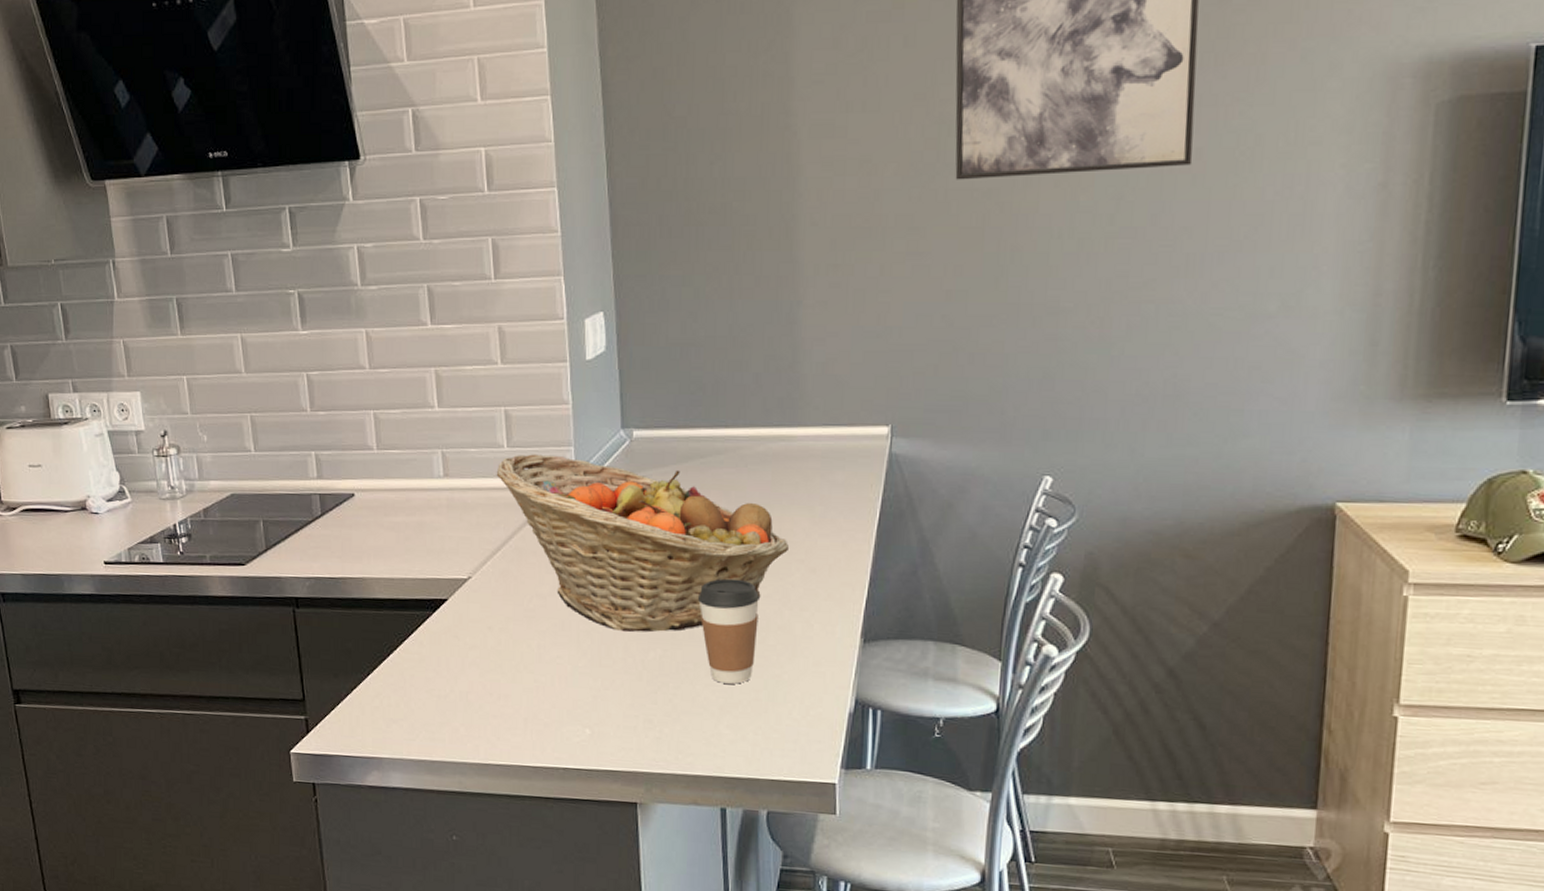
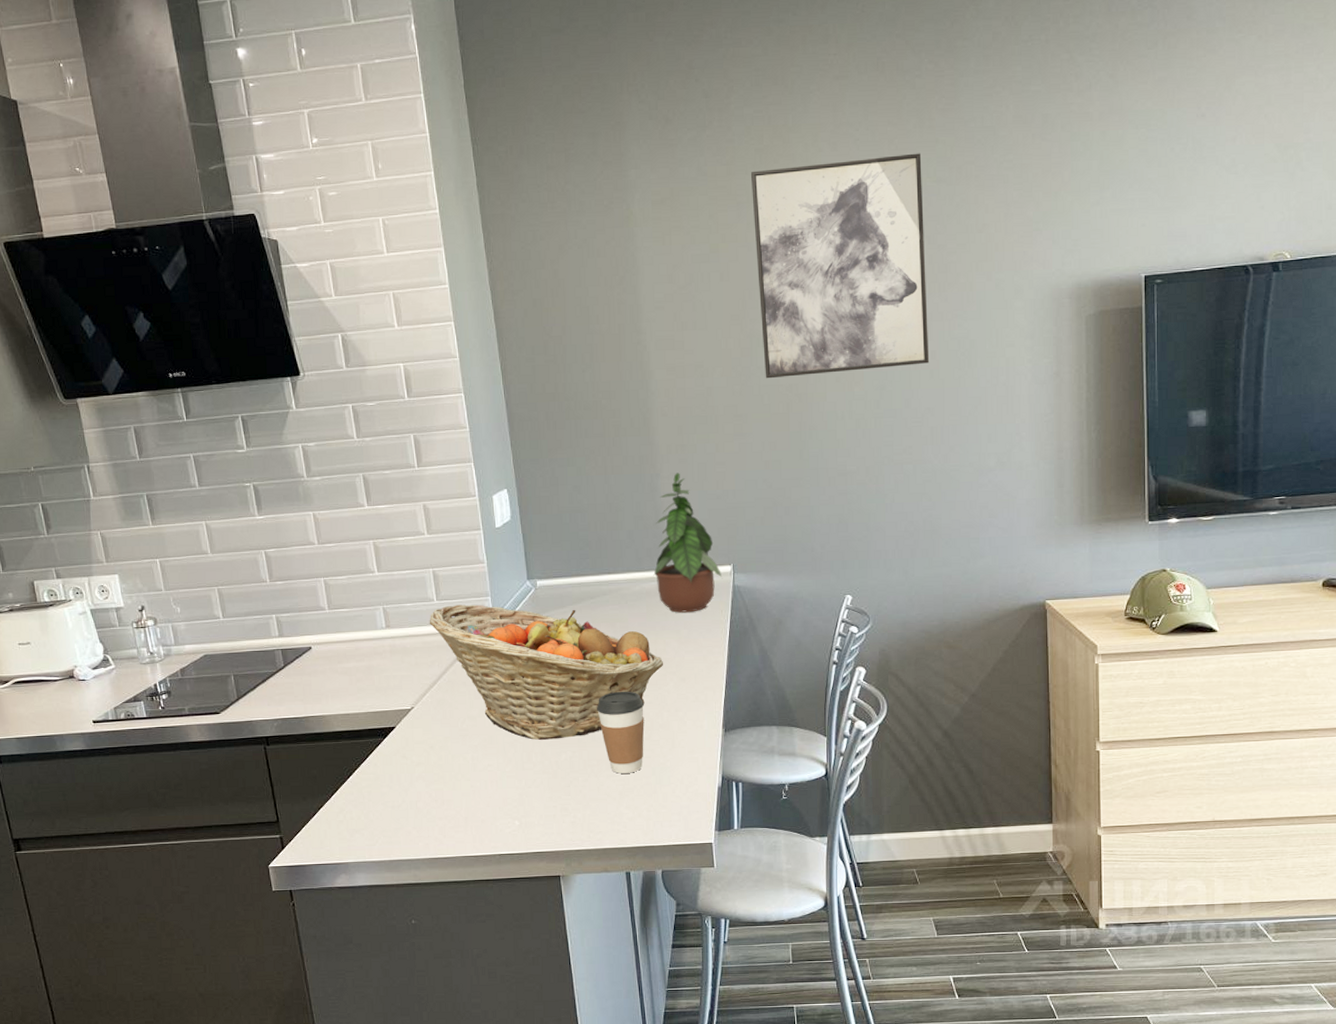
potted plant: none [784,301,876,484] -> present [653,473,723,613]

